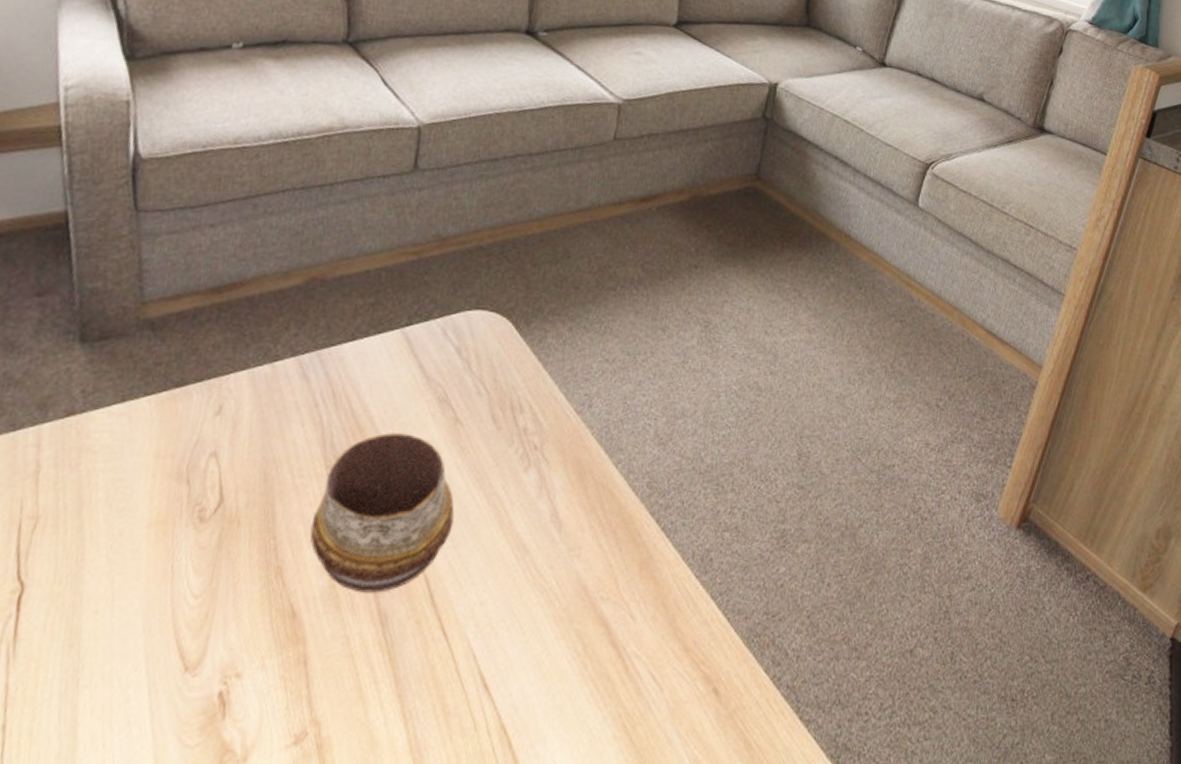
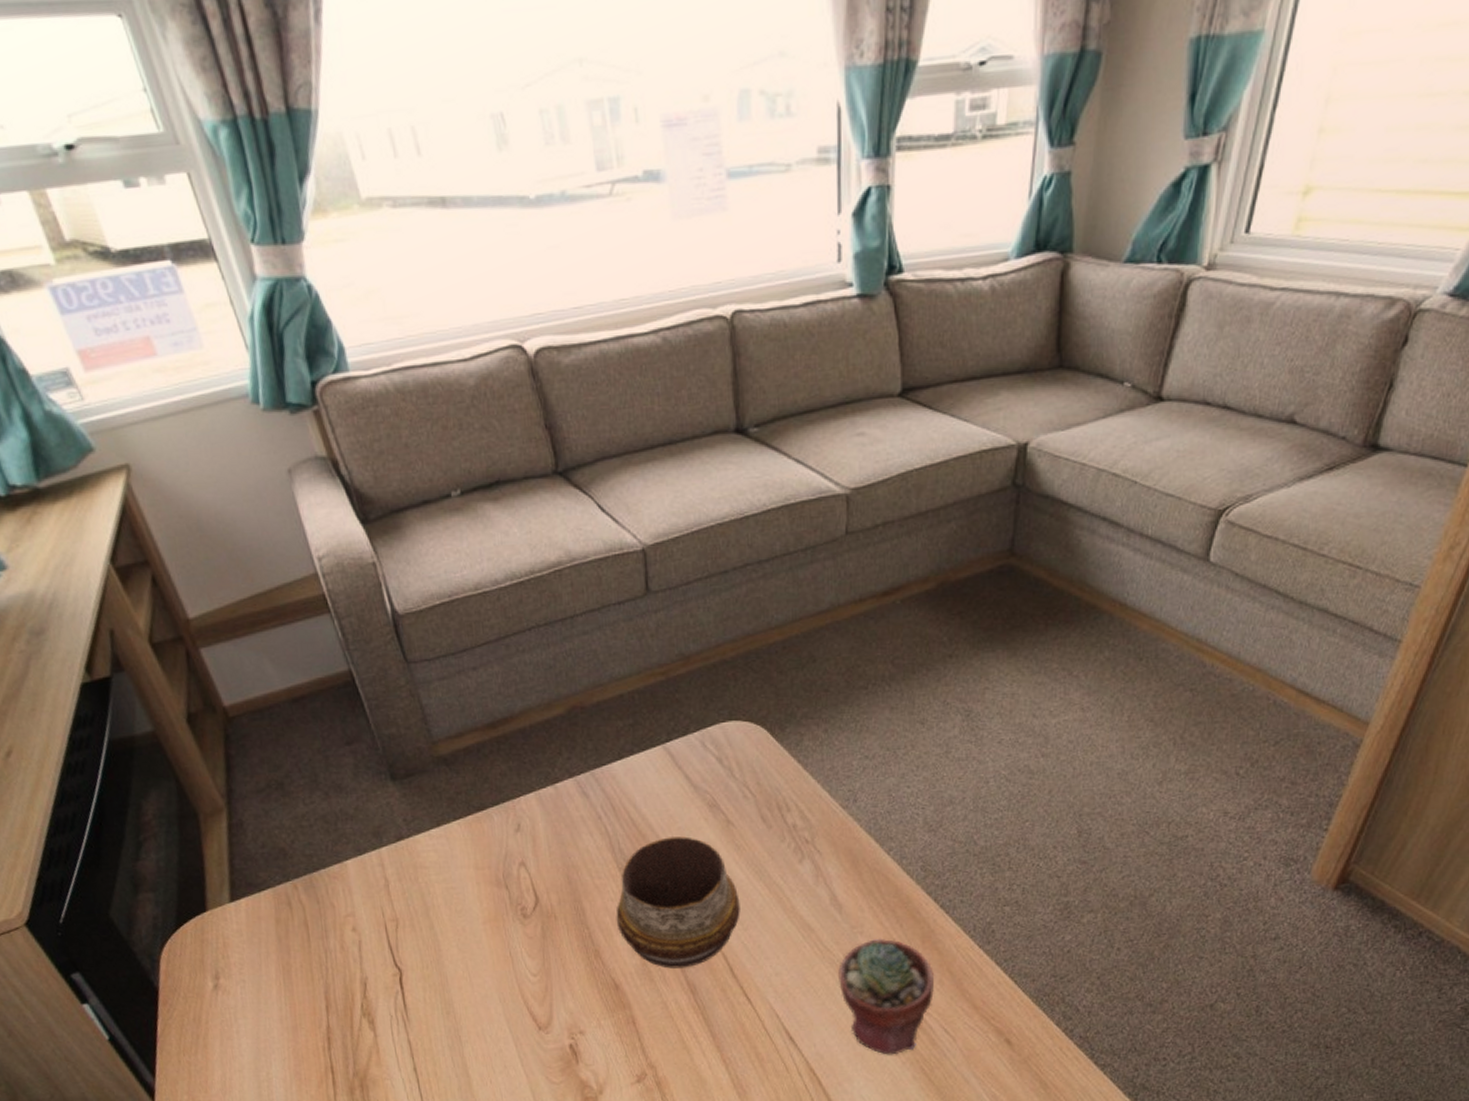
potted succulent: none [547,563,649,708] -> present [838,938,935,1055]

